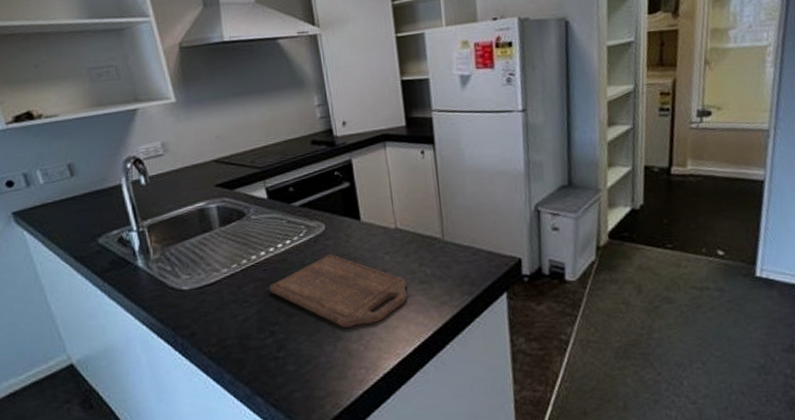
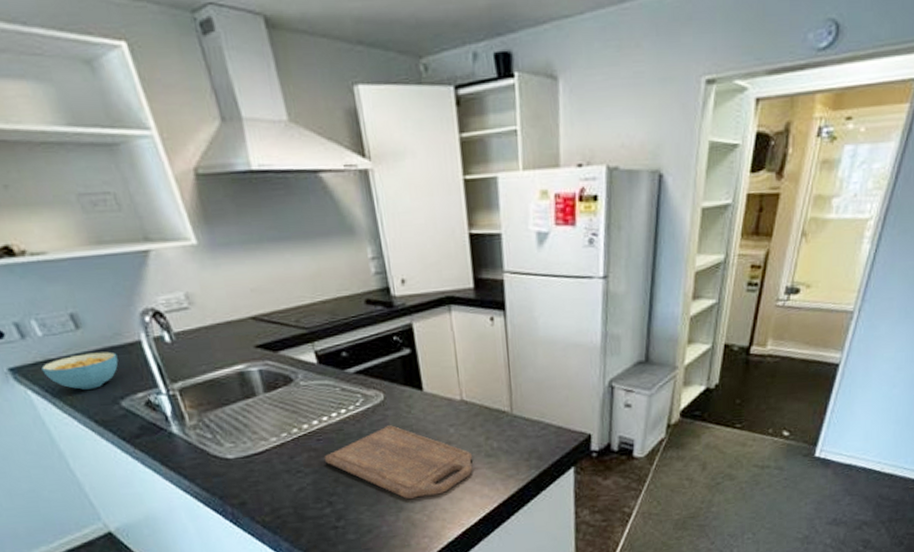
cereal bowl: none [38,195,101,229] -> present [41,351,119,390]

